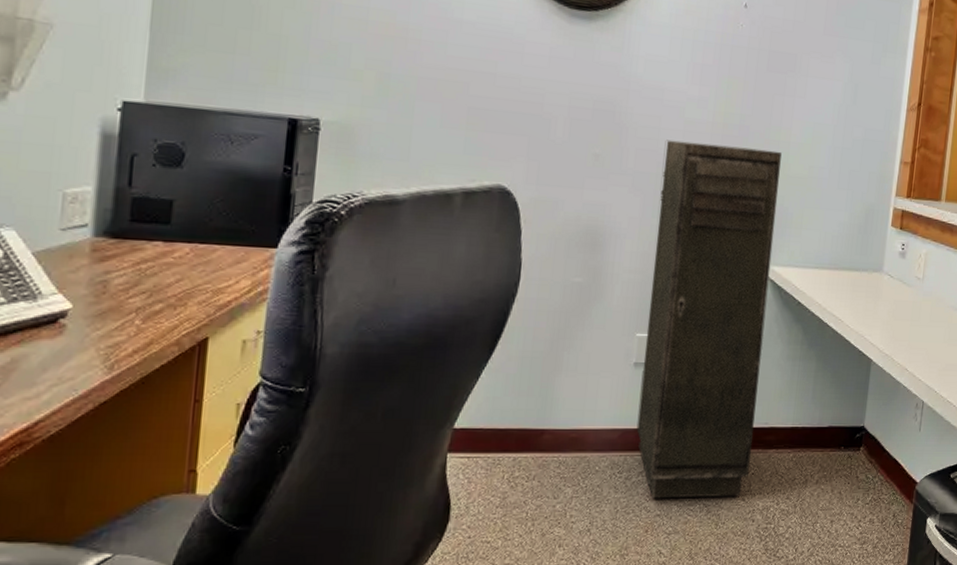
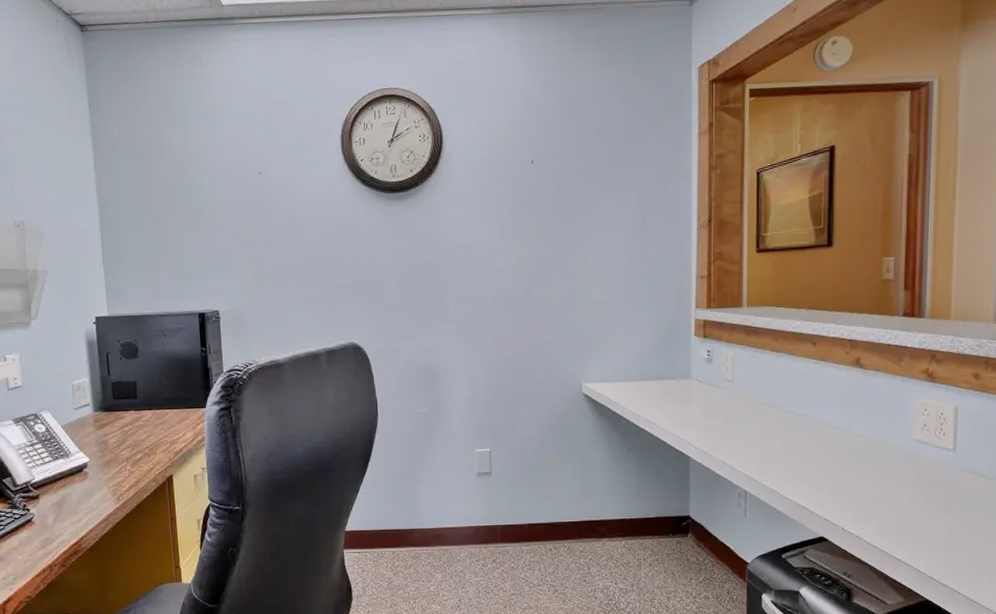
storage cabinet: present [636,139,782,499] -> none [478,283,587,581]

